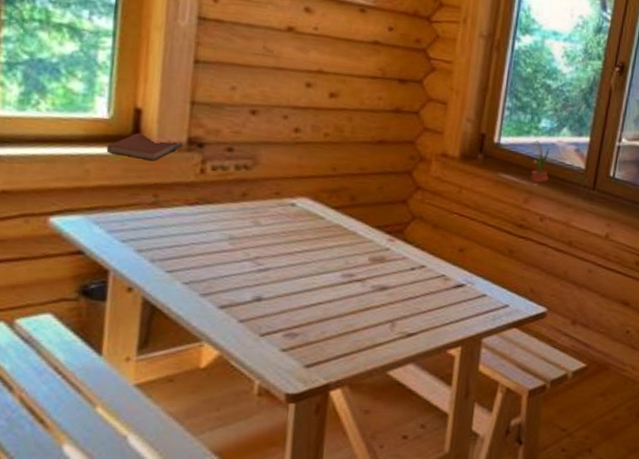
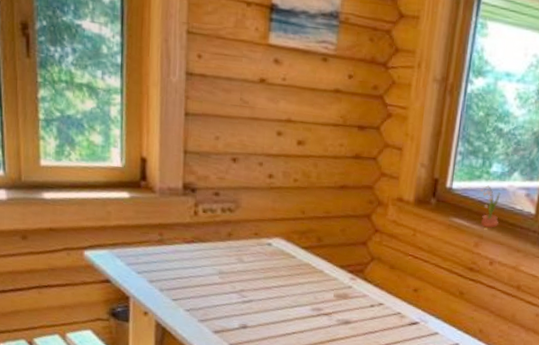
book: present [106,131,184,161] -> none [121,178,180,204]

